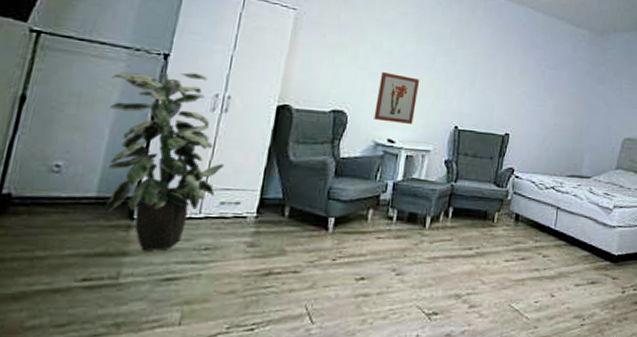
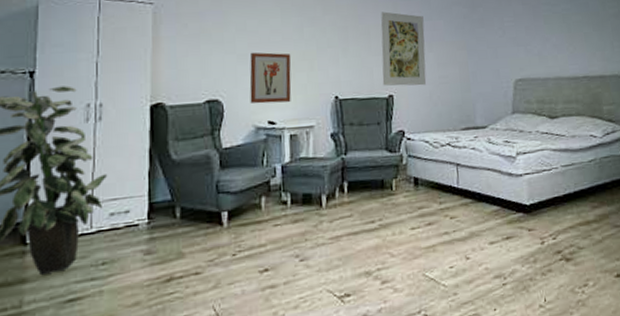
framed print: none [501,54,550,130] -> present [381,11,426,86]

